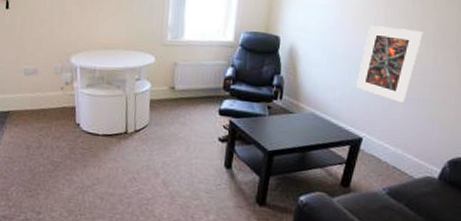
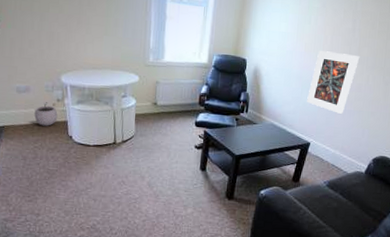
plant pot: none [41,85,66,112] -> present [34,102,58,126]

